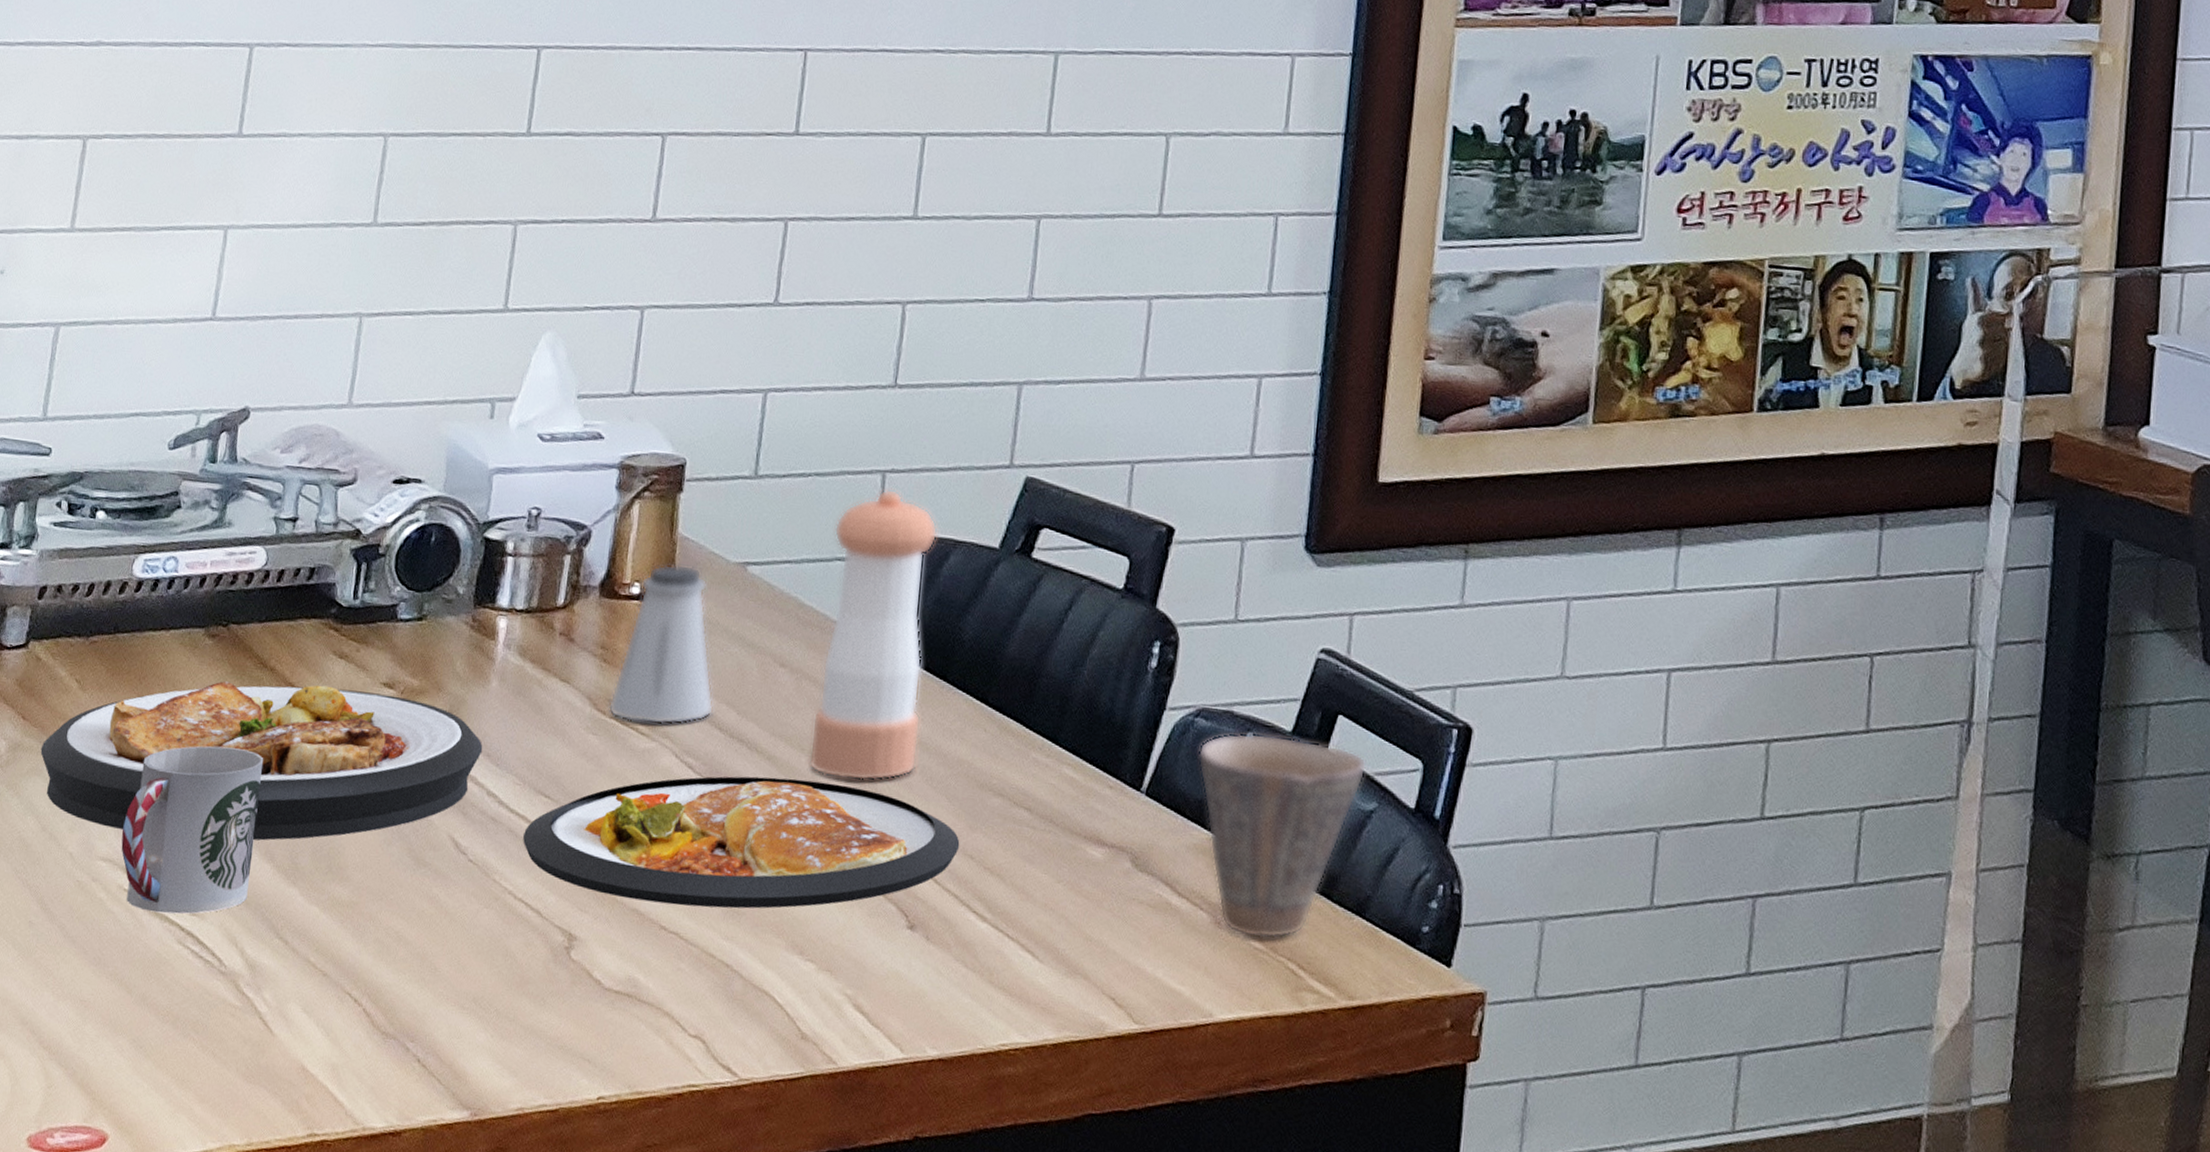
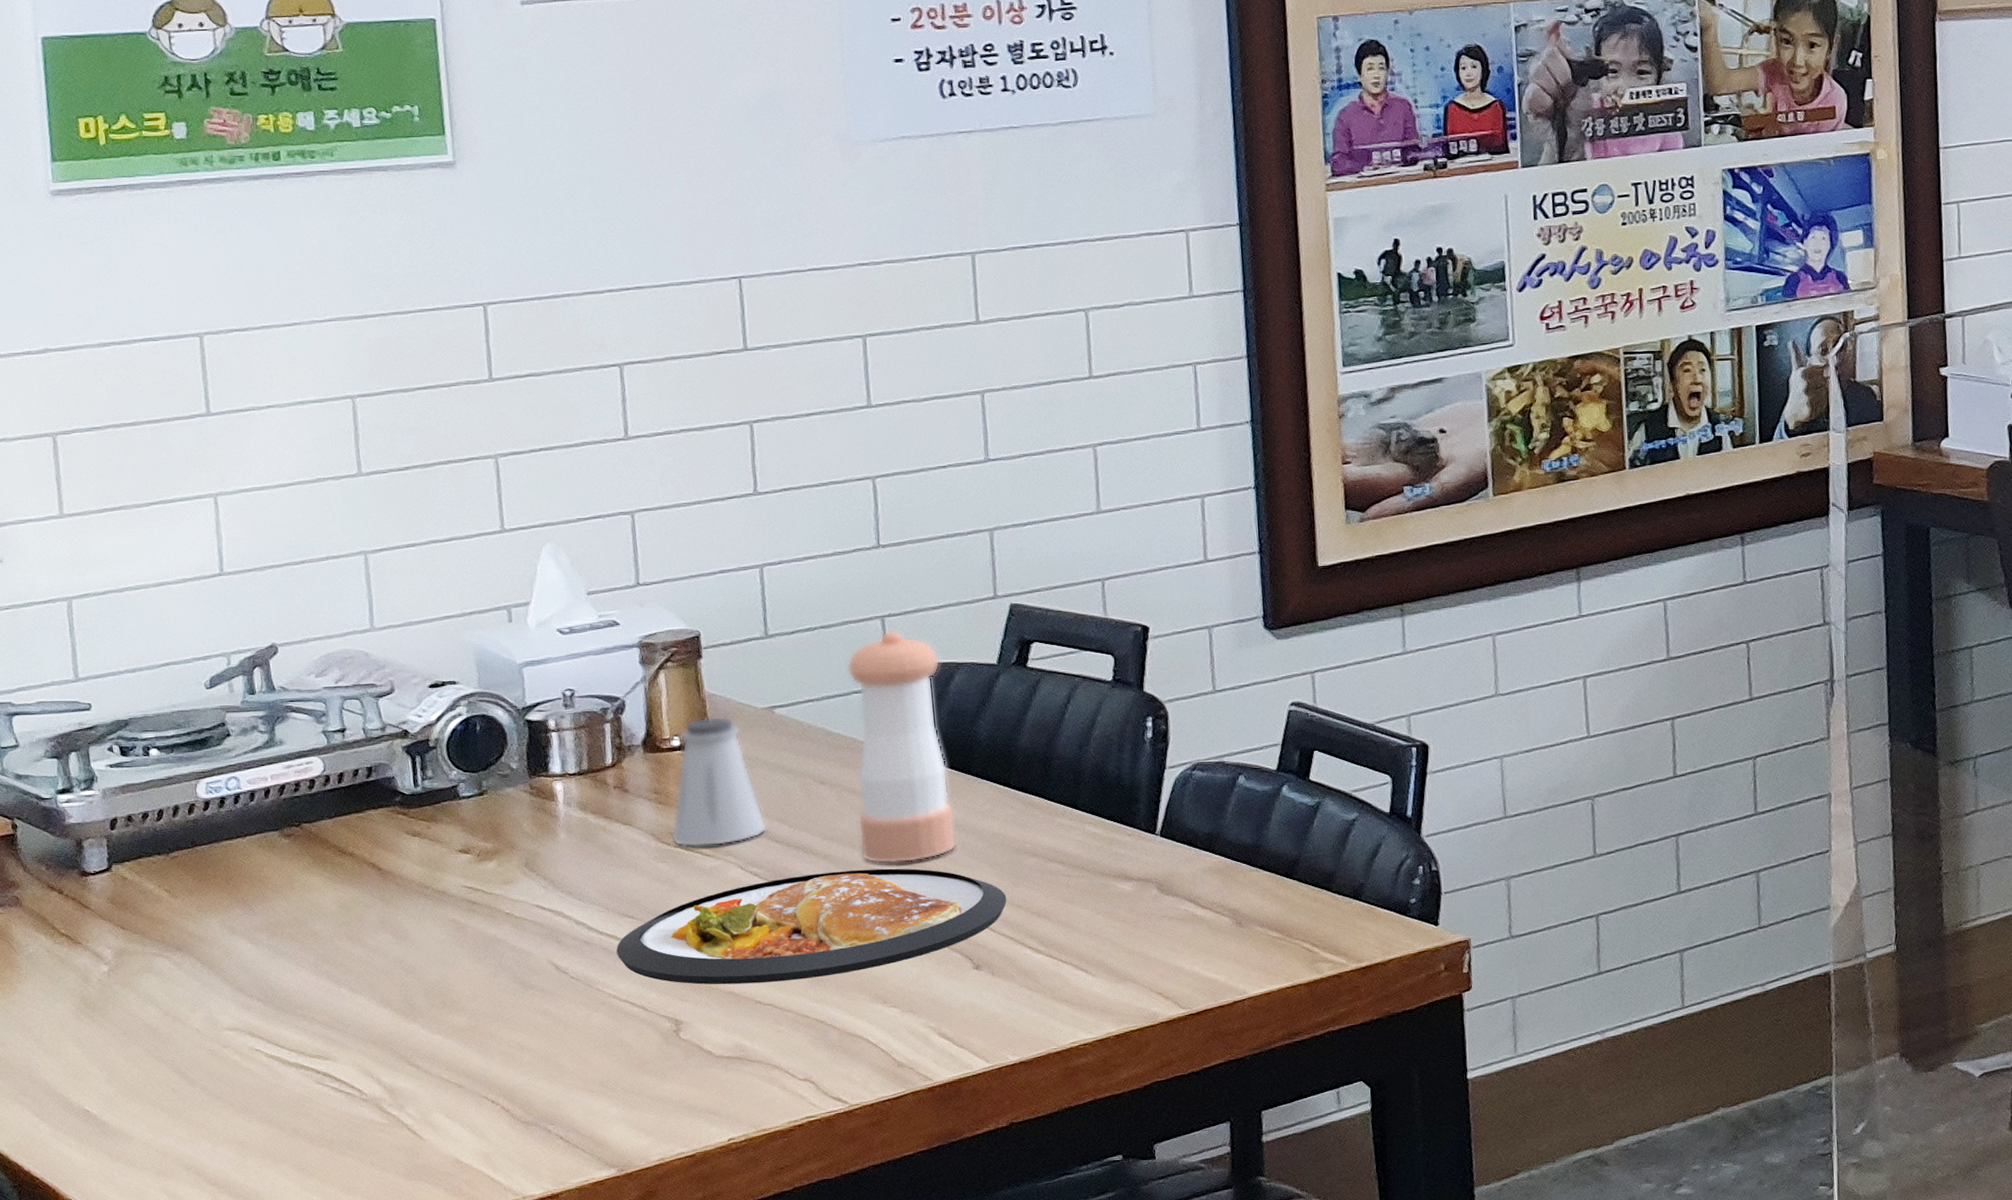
plate: present [40,681,483,841] -> none [146,859,564,1003]
cup: present [121,745,264,914] -> none [241,922,373,1063]
cup: present [1197,732,1368,939] -> none [1199,774,1345,930]

